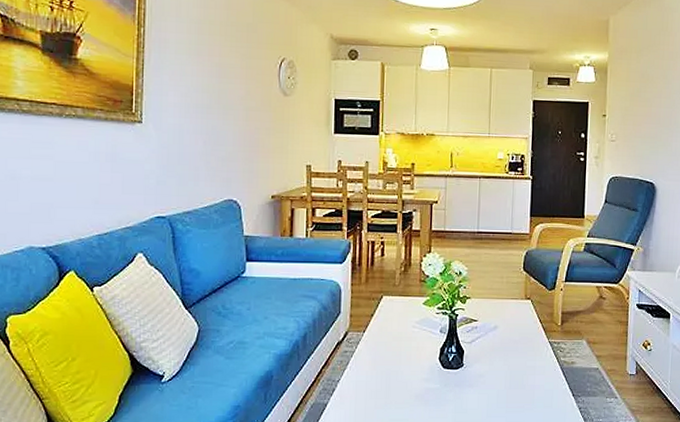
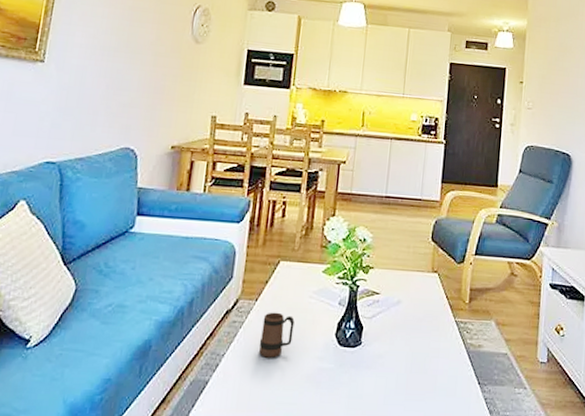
mug: none [370,341,401,381] -> present [259,312,295,358]

